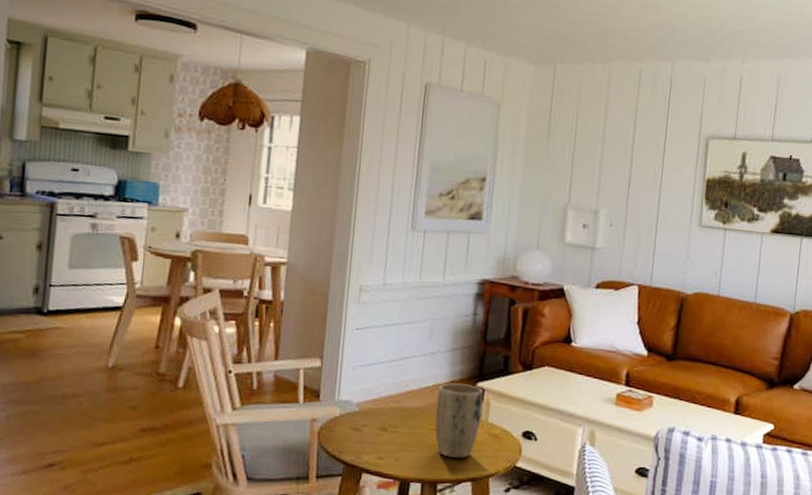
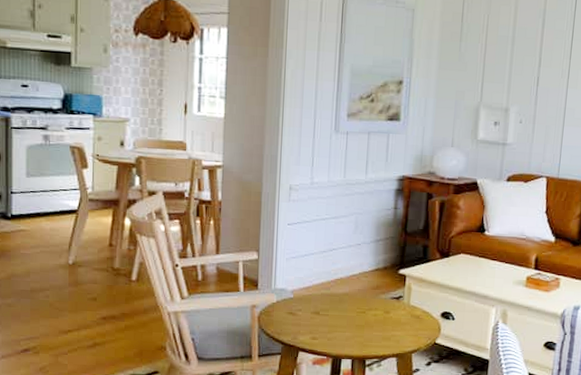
plant pot: present [434,383,484,459] -> none [362,271,405,337]

